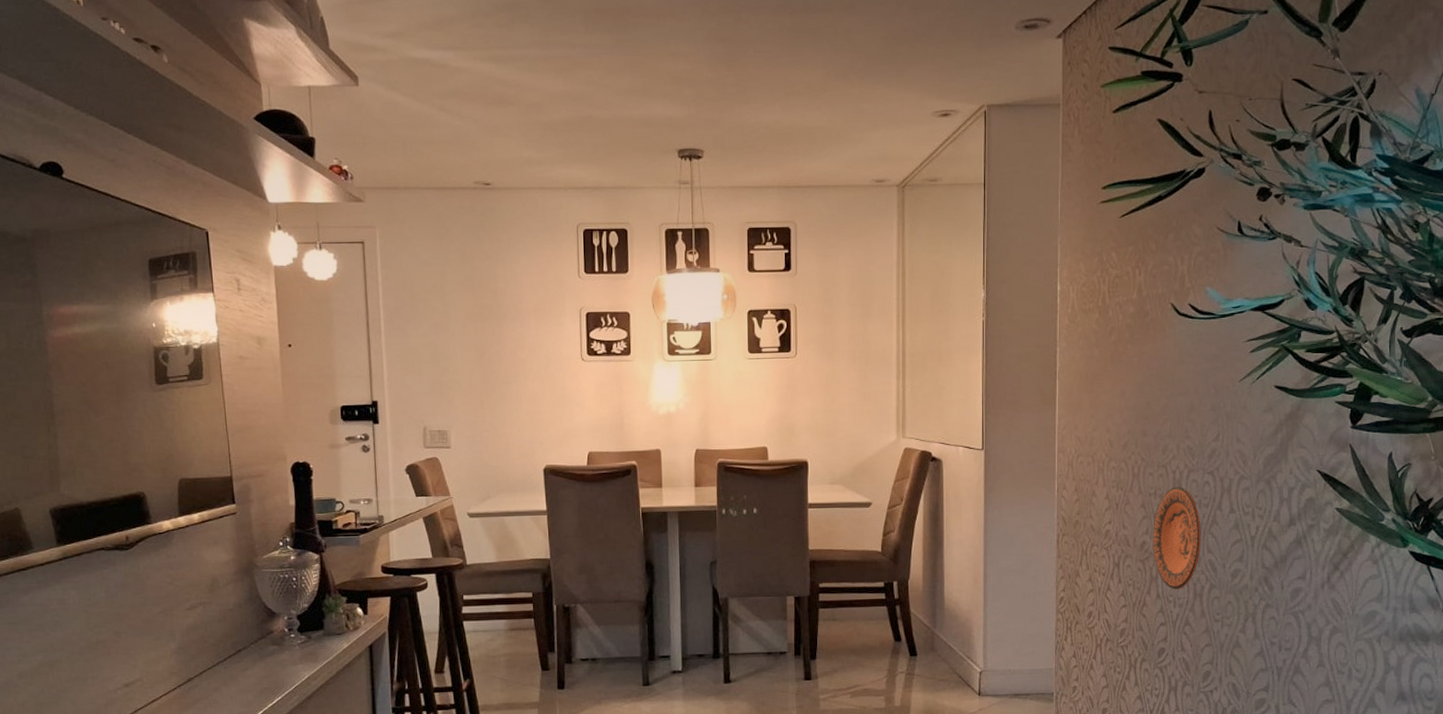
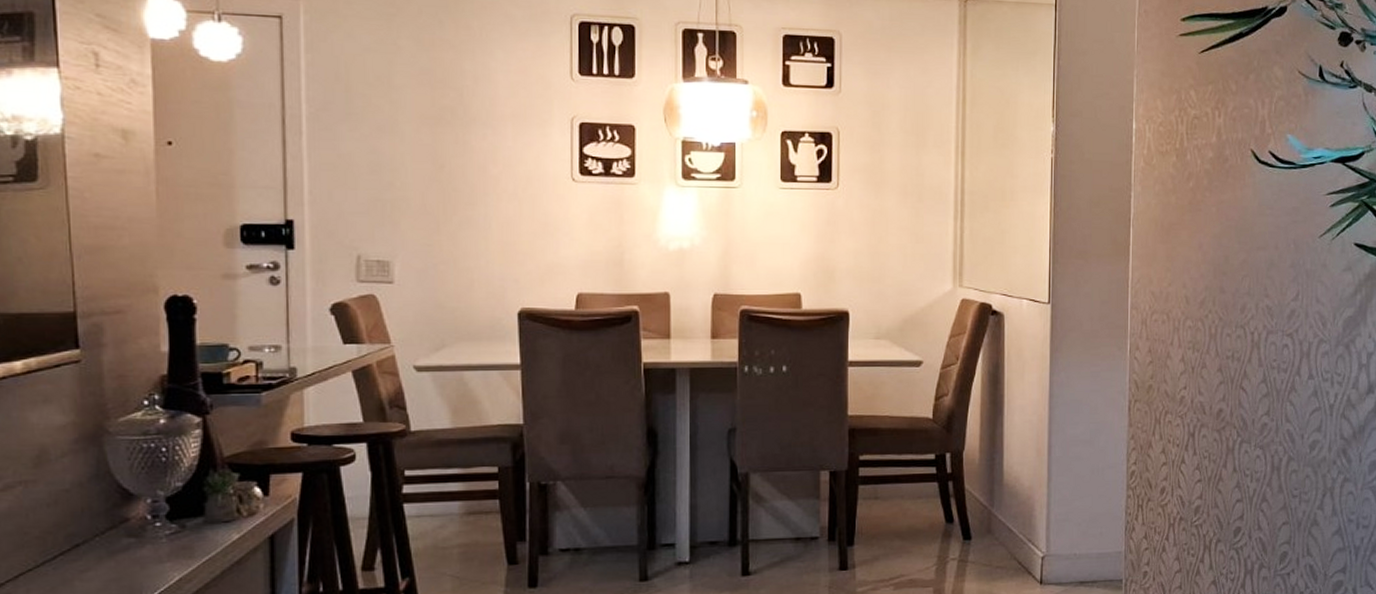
decorative plate: present [1153,486,1201,590] -> none [1229,349,1280,462]

